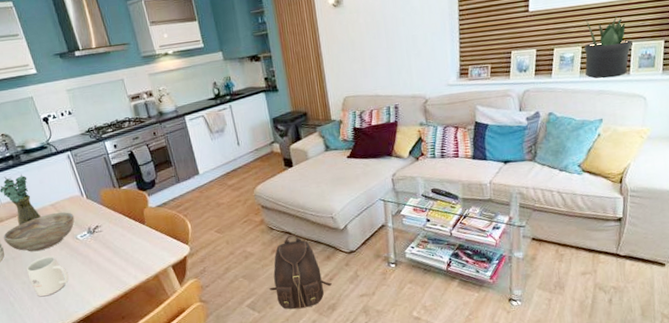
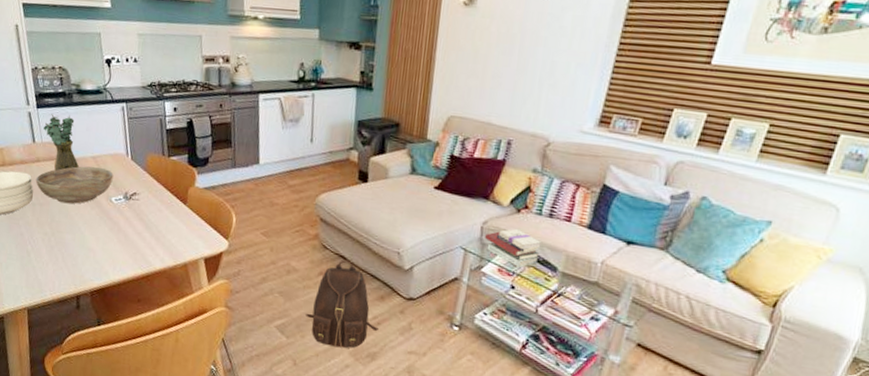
mug: present [27,256,69,297] -> none [51,211,93,255]
books: none [397,173,442,205] -> present [485,228,541,269]
planter: present [584,15,632,78] -> none [765,89,842,173]

